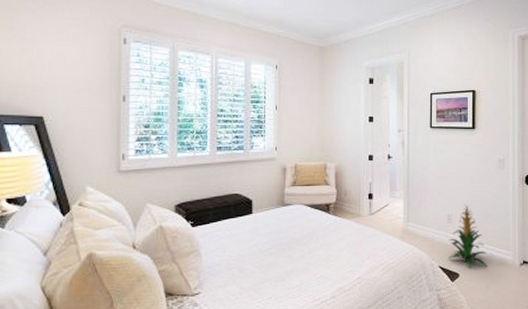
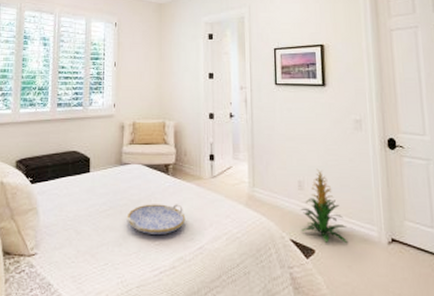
serving tray: none [289,240,345,269] -> present [126,204,186,234]

